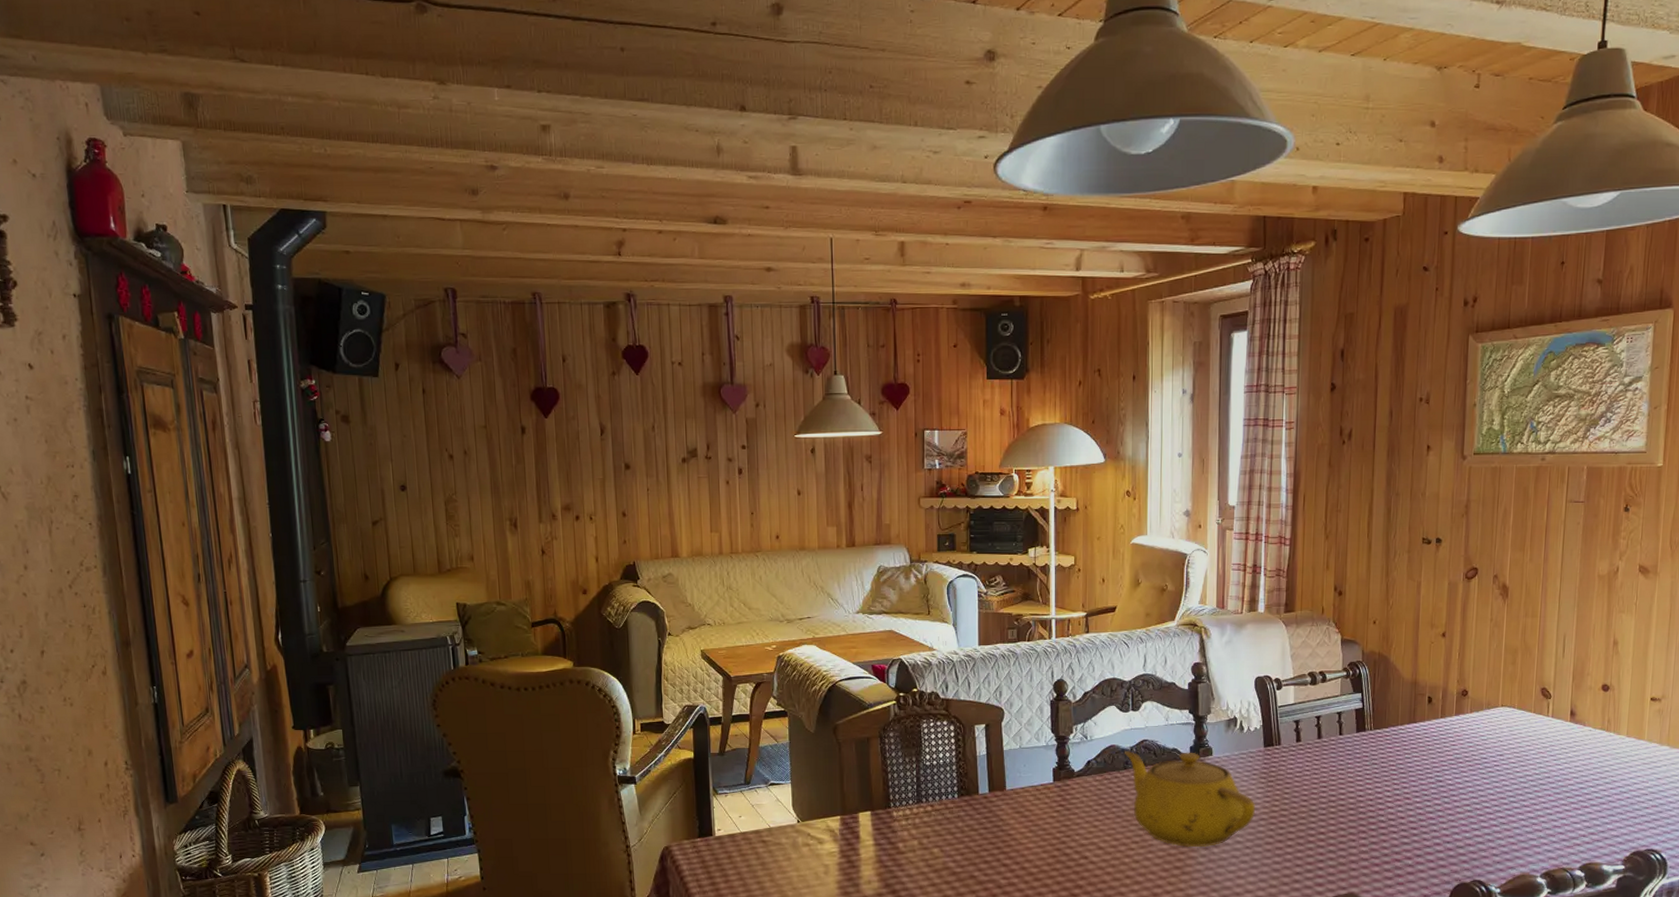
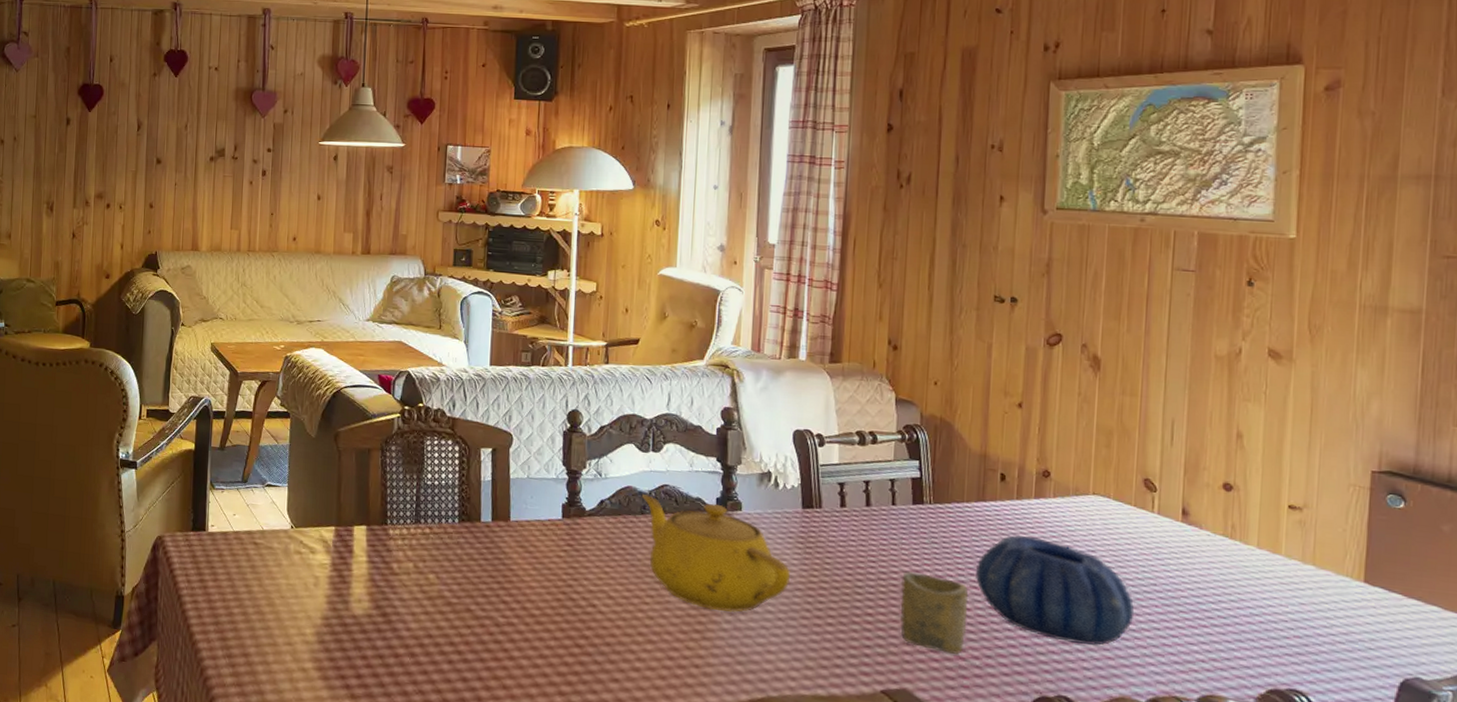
cup: none [1347,792,1402,857] -> present [900,572,968,654]
decorative bowl: none [1408,749,1533,834] -> present [975,535,1135,645]

